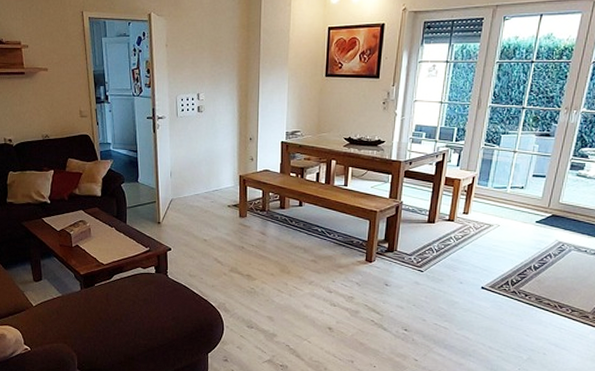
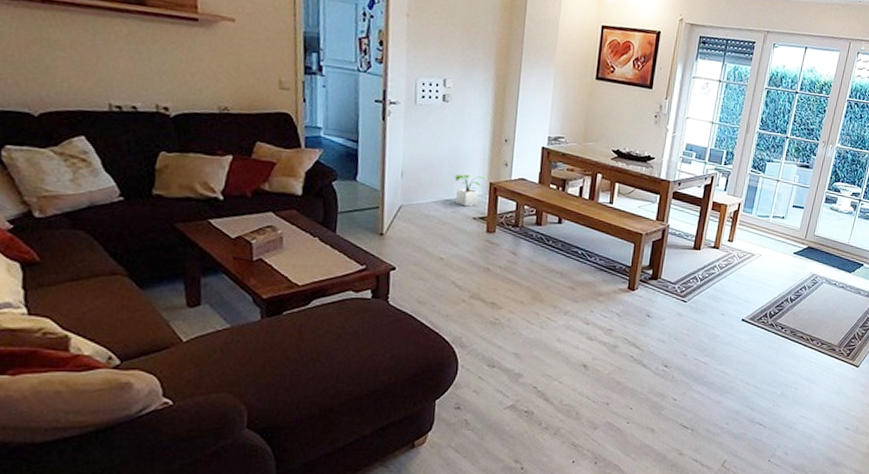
potted plant: none [211,170,237,197] -> present [454,174,487,207]

